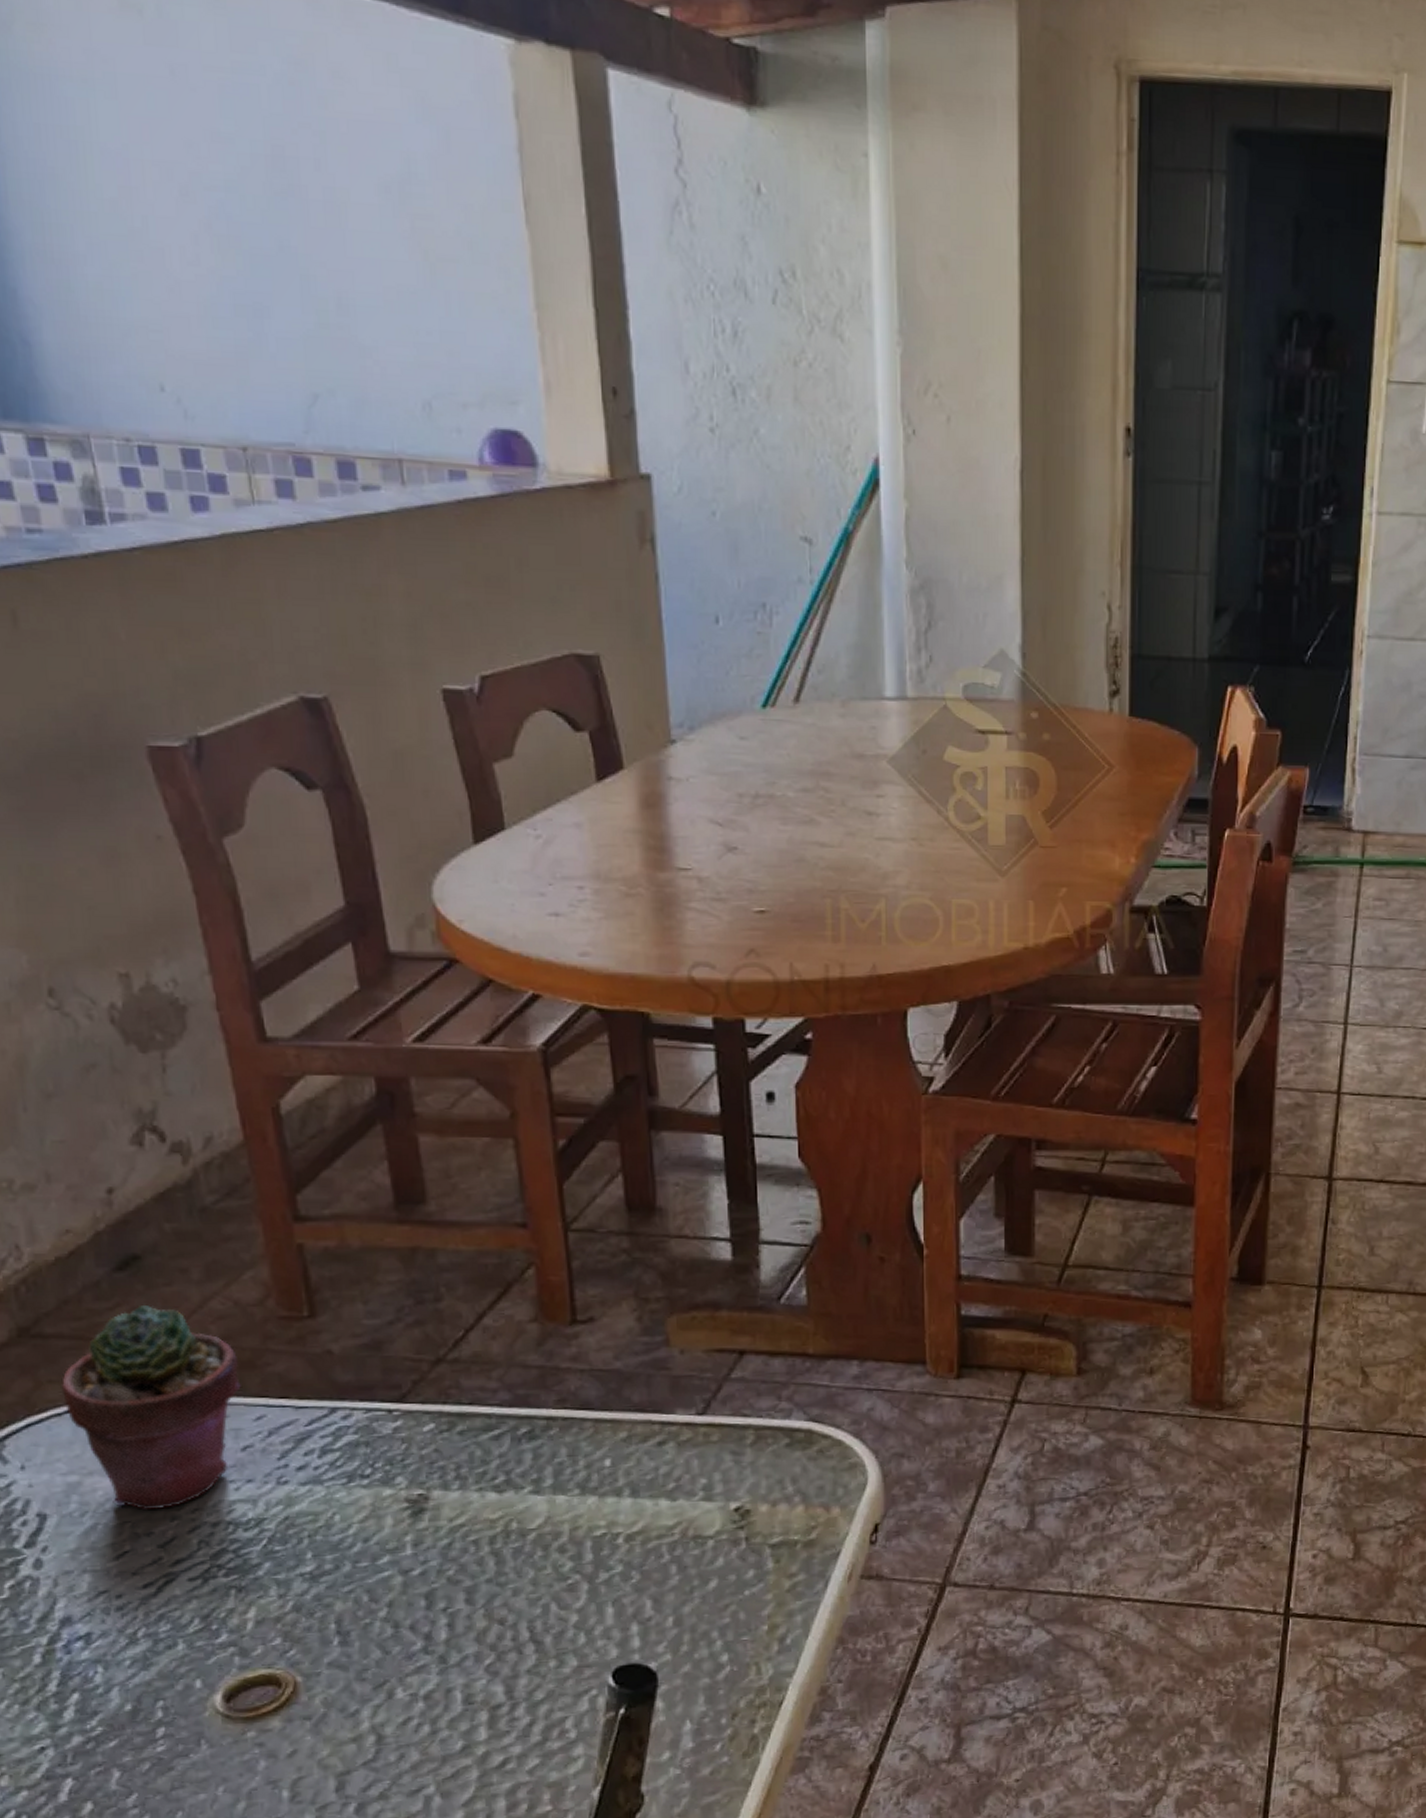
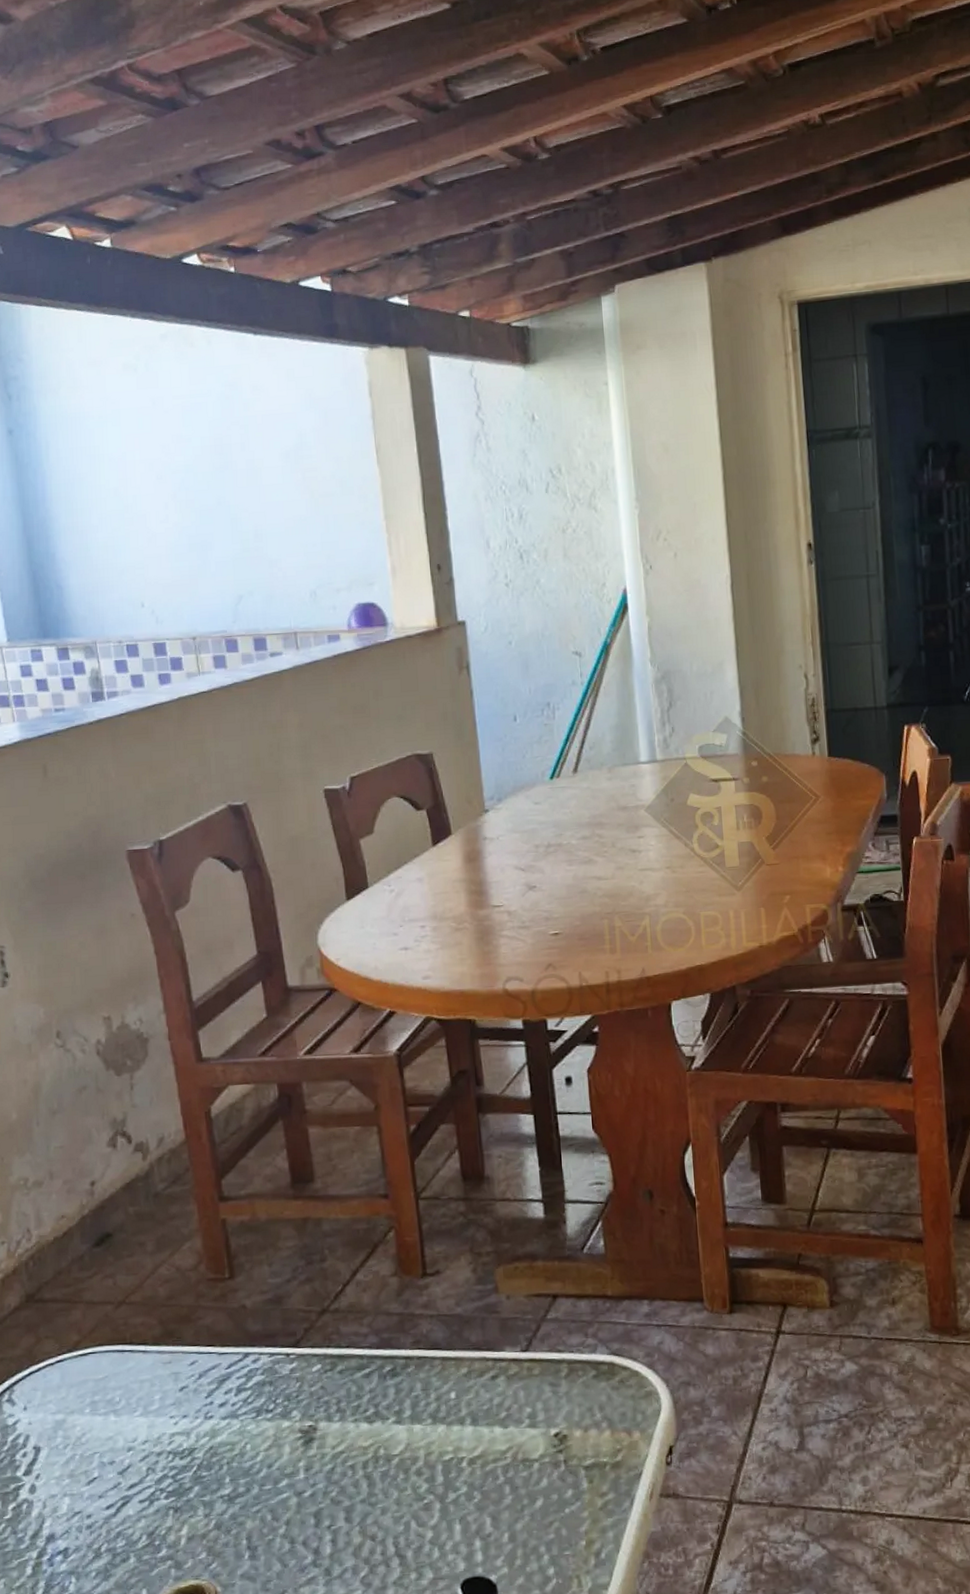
potted succulent: present [60,1305,241,1511] -> none [53,1273,180,1443]

